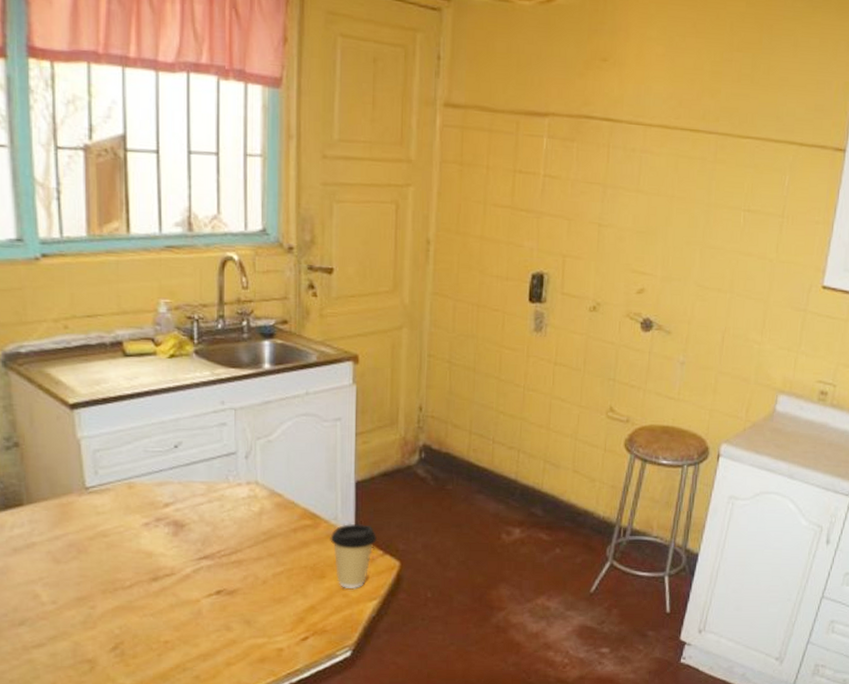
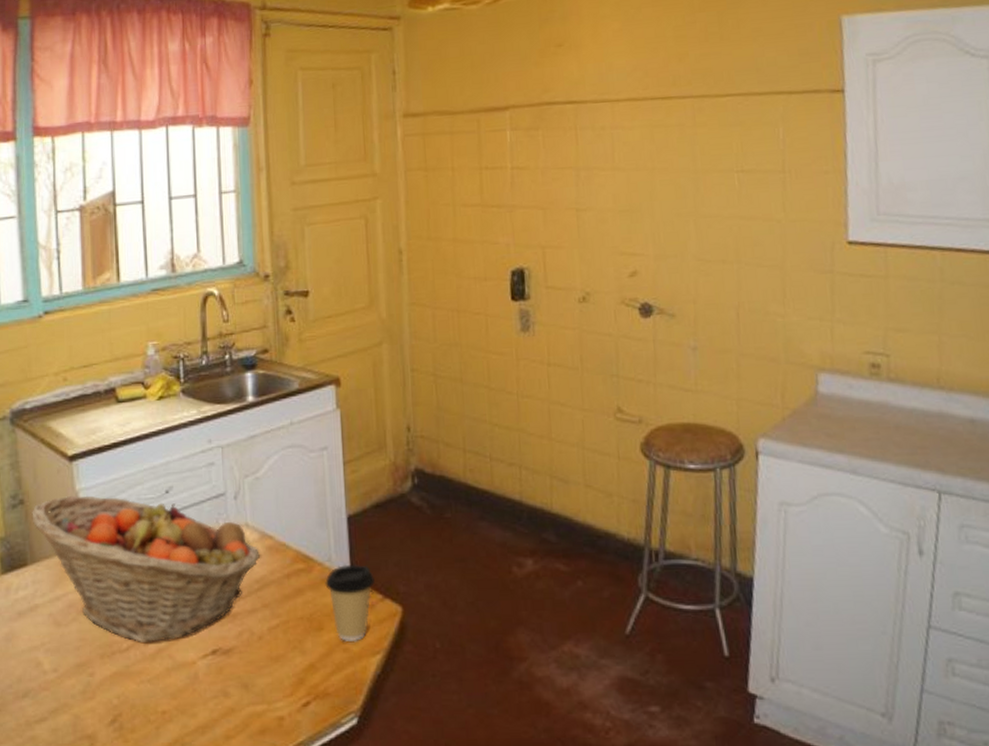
fruit basket: none [28,443,269,582] -> present [32,495,261,643]

